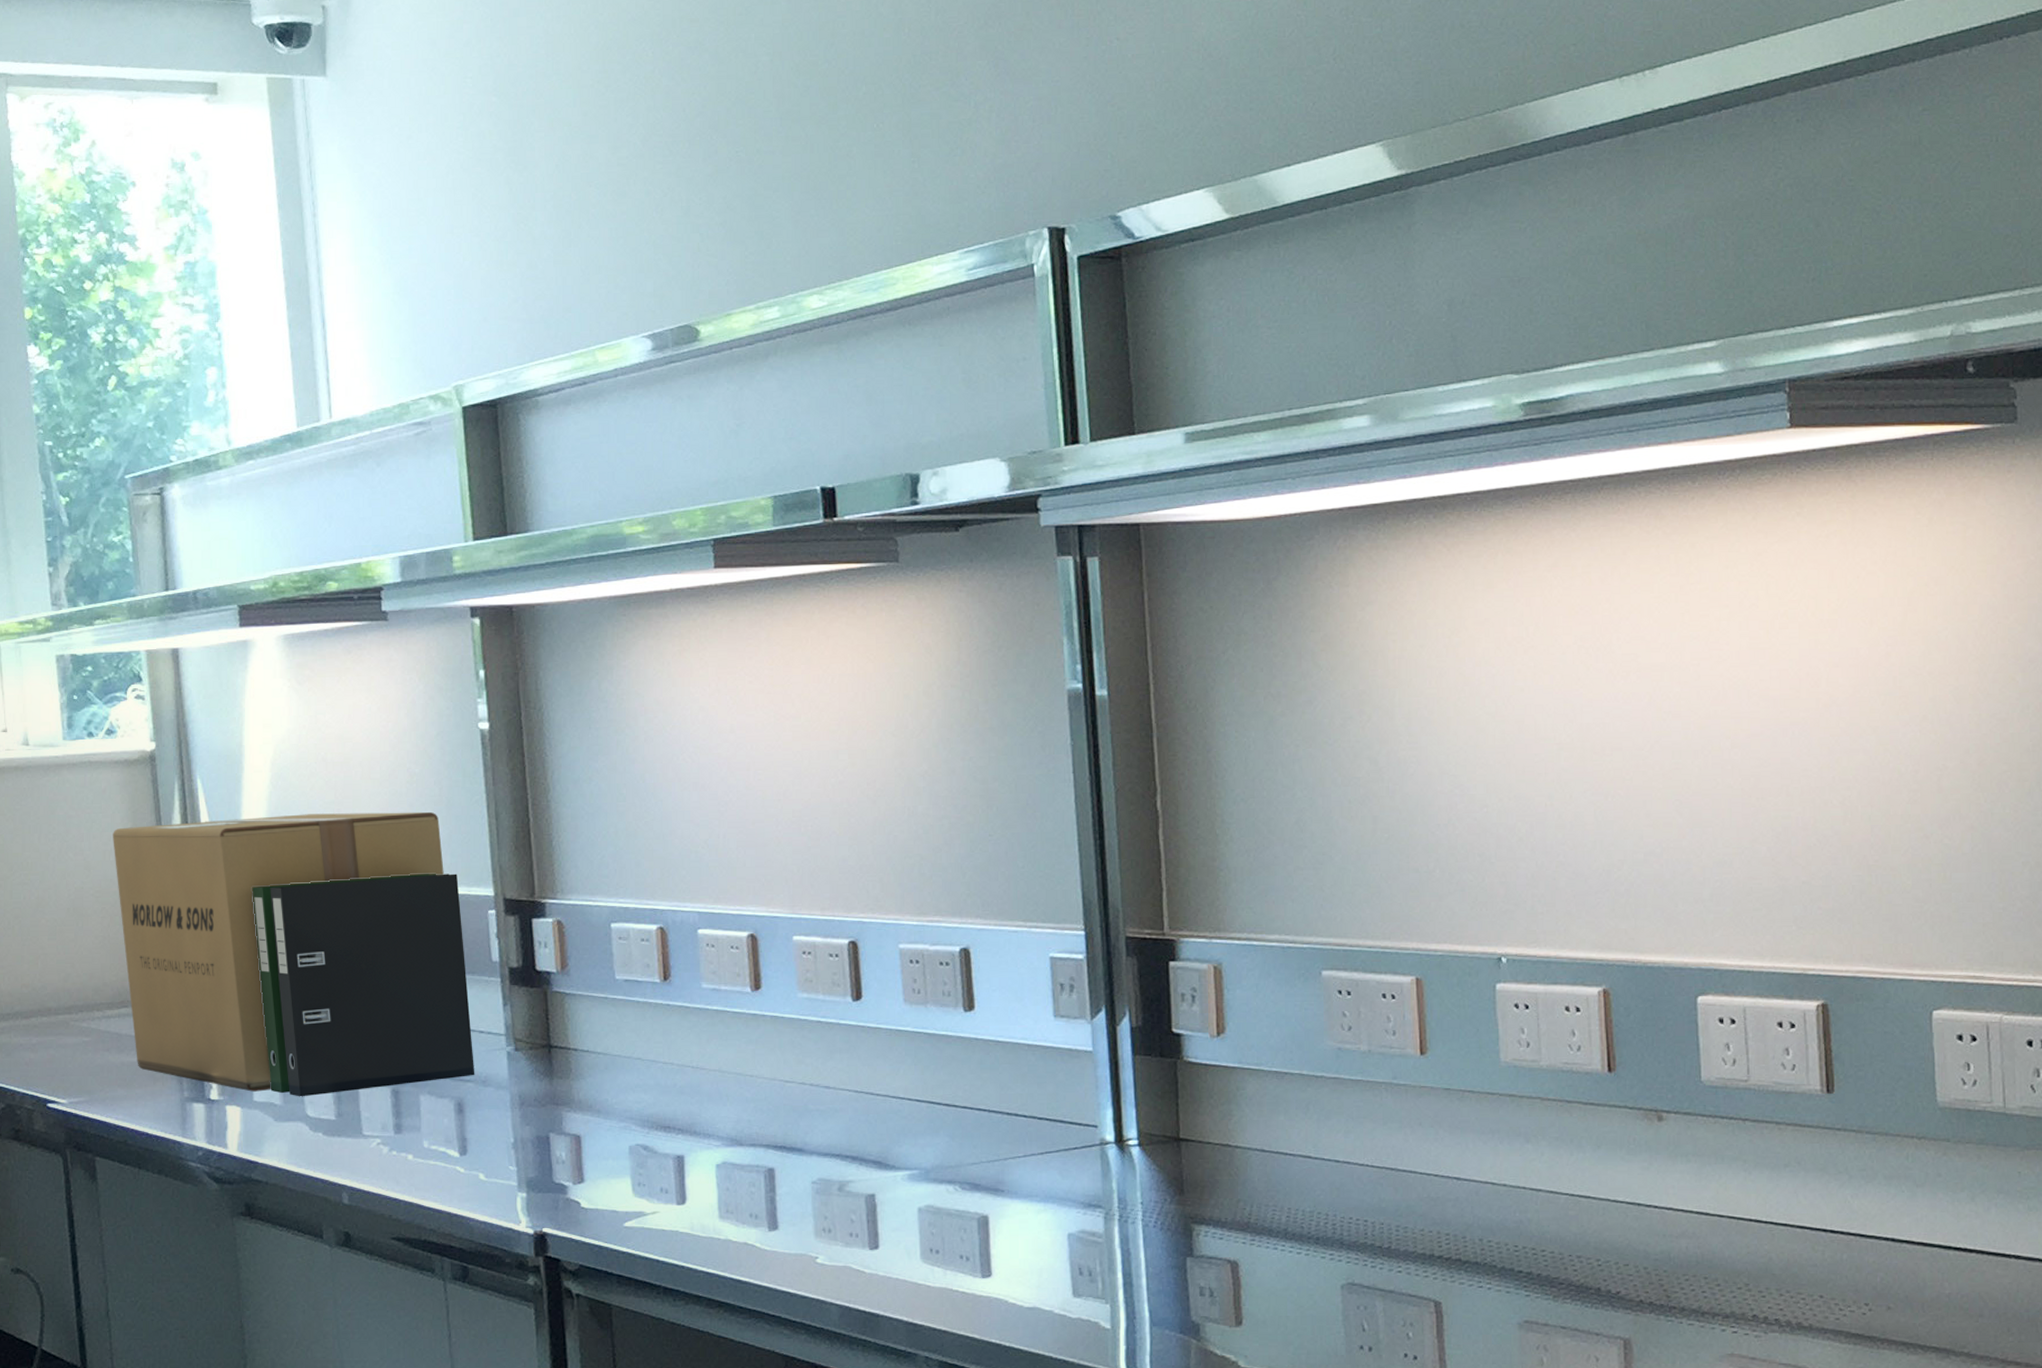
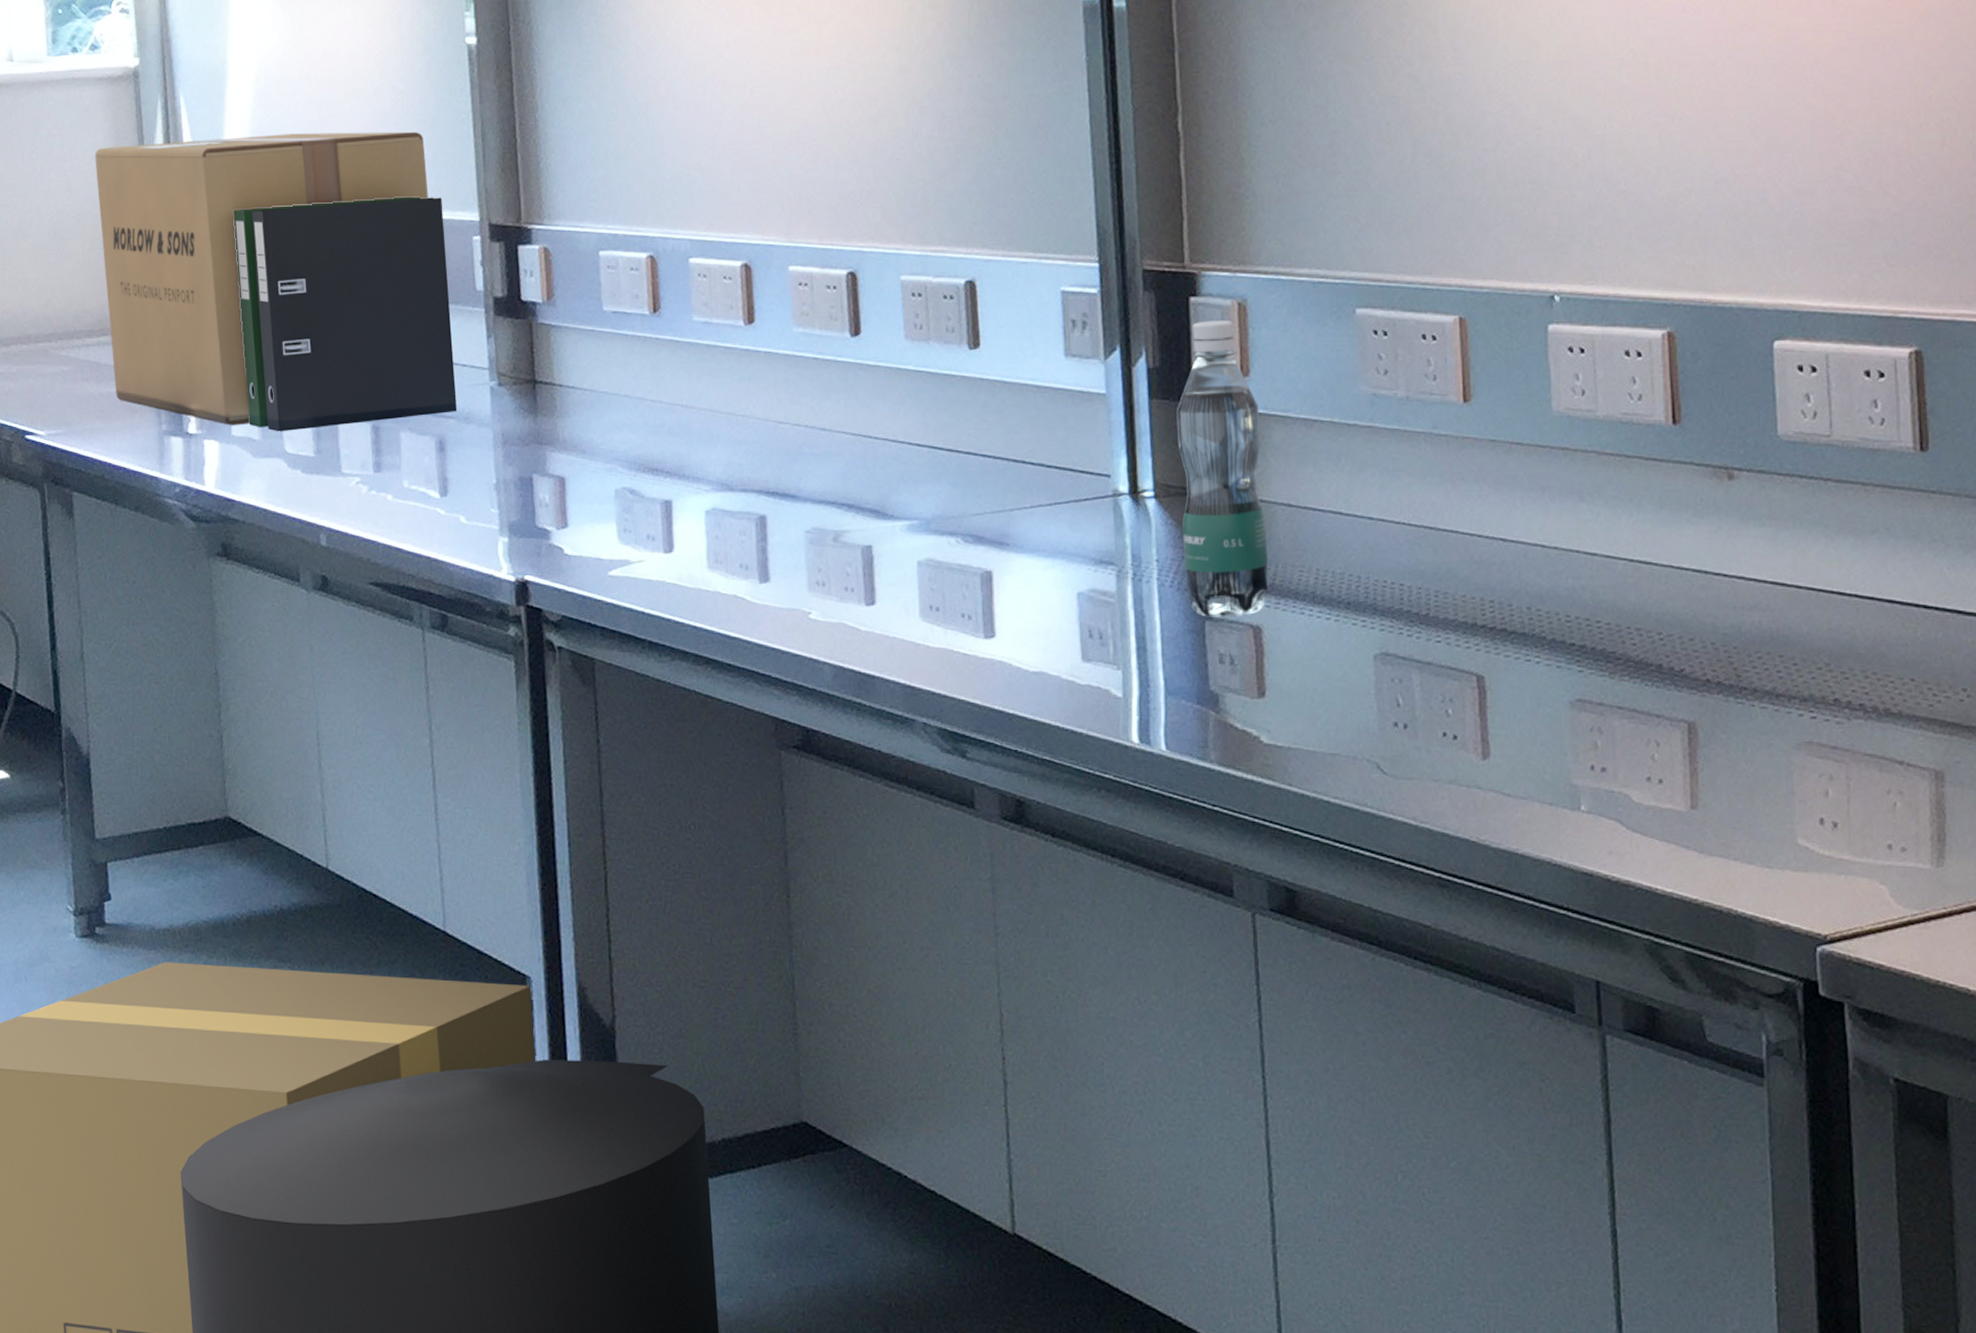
bottle: none [1158,983,1244,1254] -> present [1177,320,1269,617]

